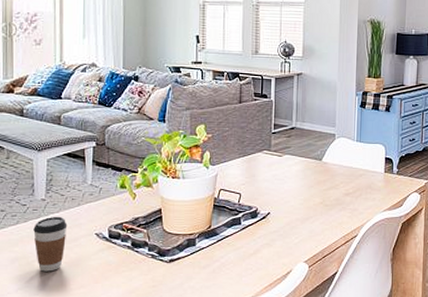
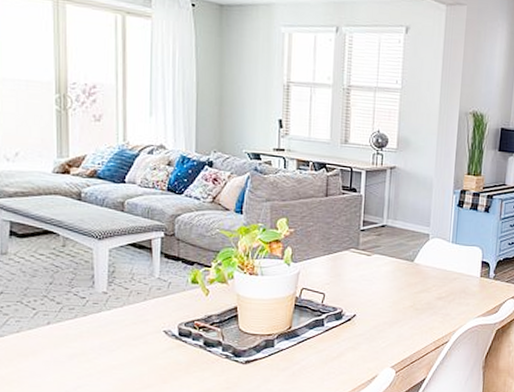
coffee cup: present [33,216,68,272] -> none [94,310,132,370]

